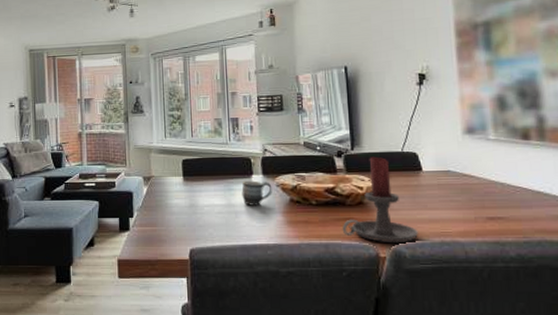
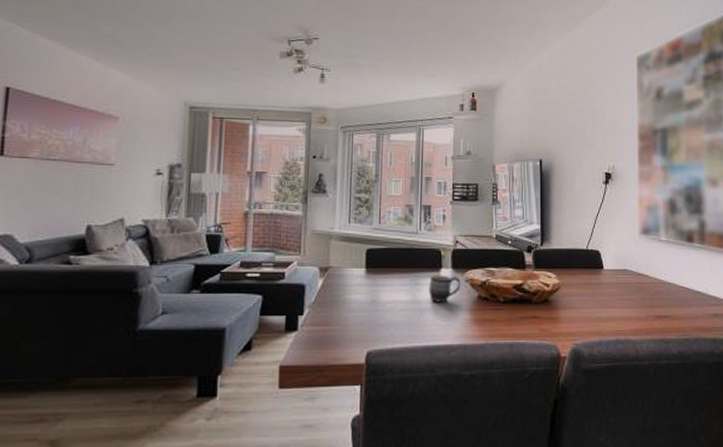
candle holder: present [342,156,418,244] -> none [527,253,596,343]

